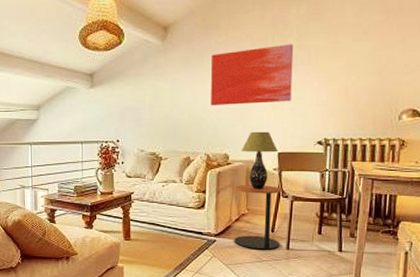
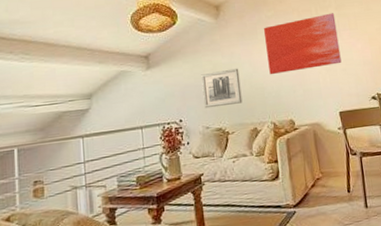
wall art: none [141,95,180,132] -> present [201,68,243,109]
side table: present [234,185,282,250] -> none [306,145,359,215]
table lamp: present [241,131,279,189] -> none [305,93,339,151]

